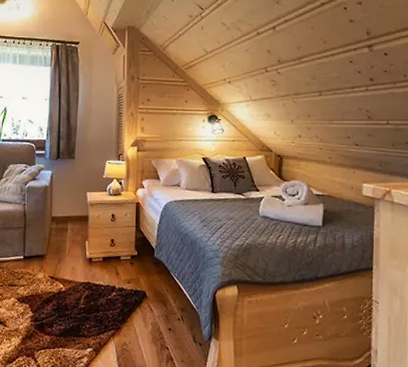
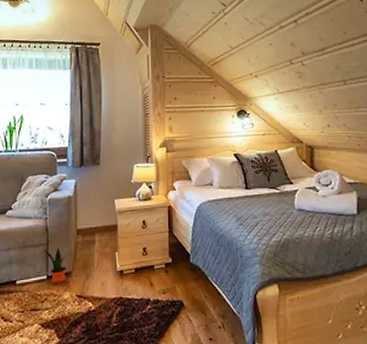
potted plant: none [21,231,41,265] -> present [44,247,66,284]

